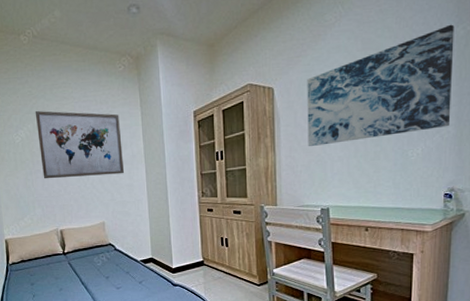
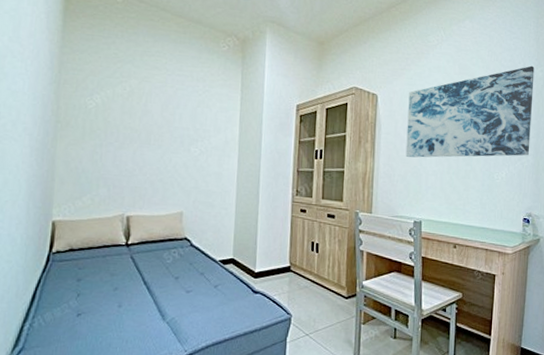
wall art: present [35,110,124,179] -> none [115,75,216,160]

